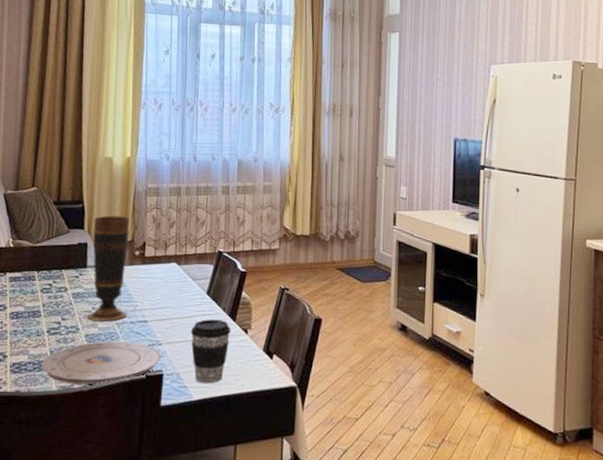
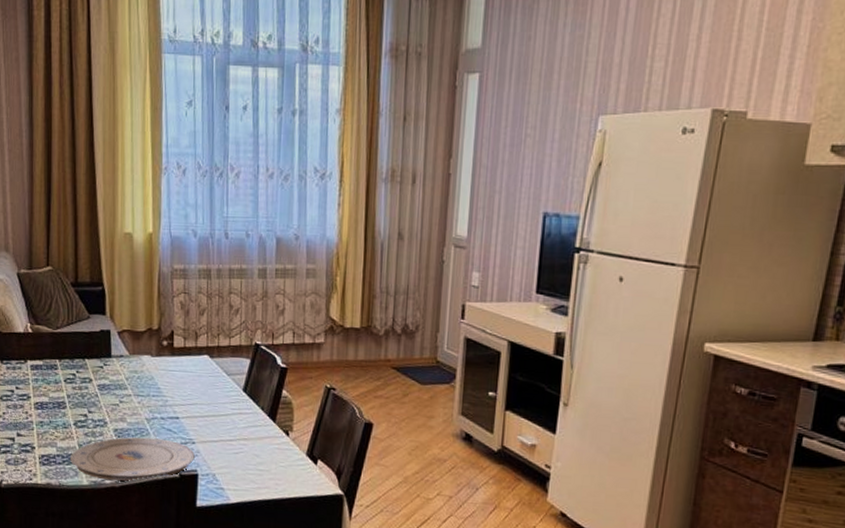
vase: present [87,215,129,323] -> none [115,300,158,417]
coffee cup: present [190,319,231,384] -> none [226,418,271,487]

